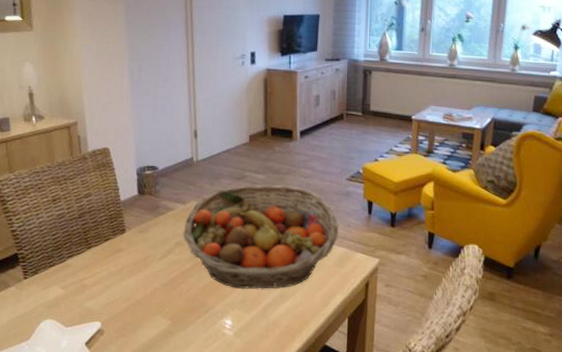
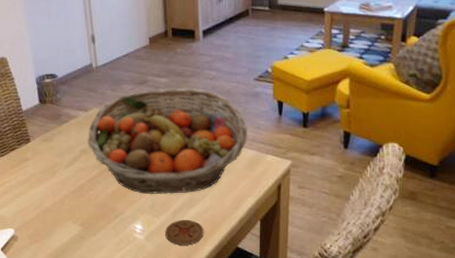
coaster: none [254,315,293,342] -> present [165,219,204,245]

